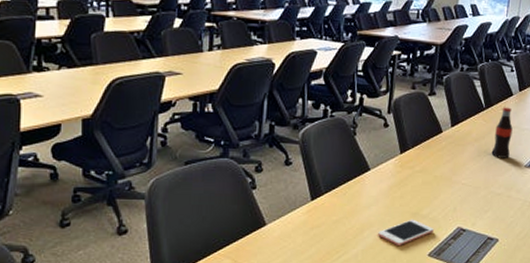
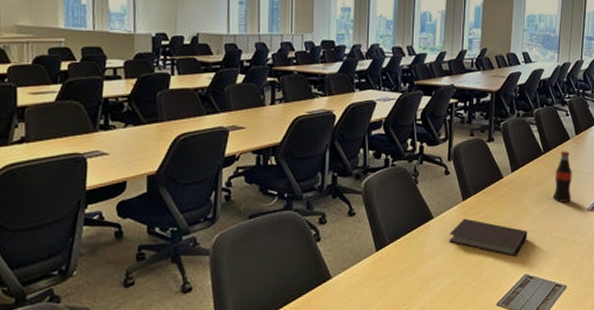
cell phone: present [377,219,434,247] -> none [443,267,500,297]
notebook: none [384,171,464,210] -> present [449,218,528,257]

